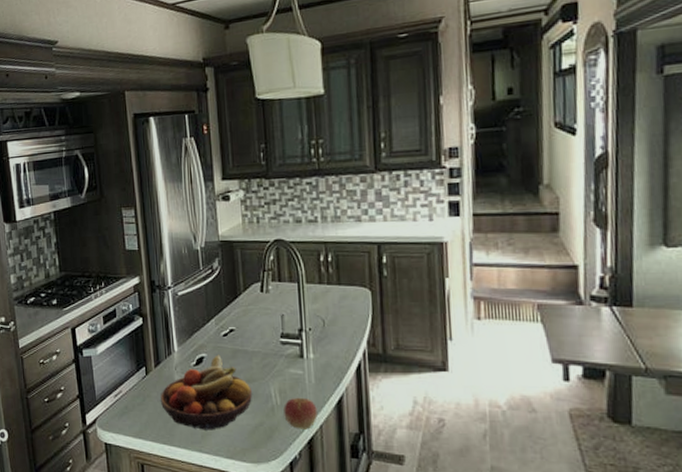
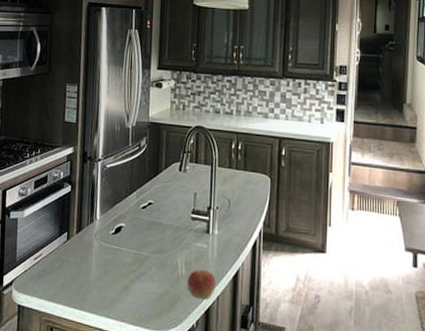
fruit bowl: present [160,354,252,430] -> none [77,225,161,297]

